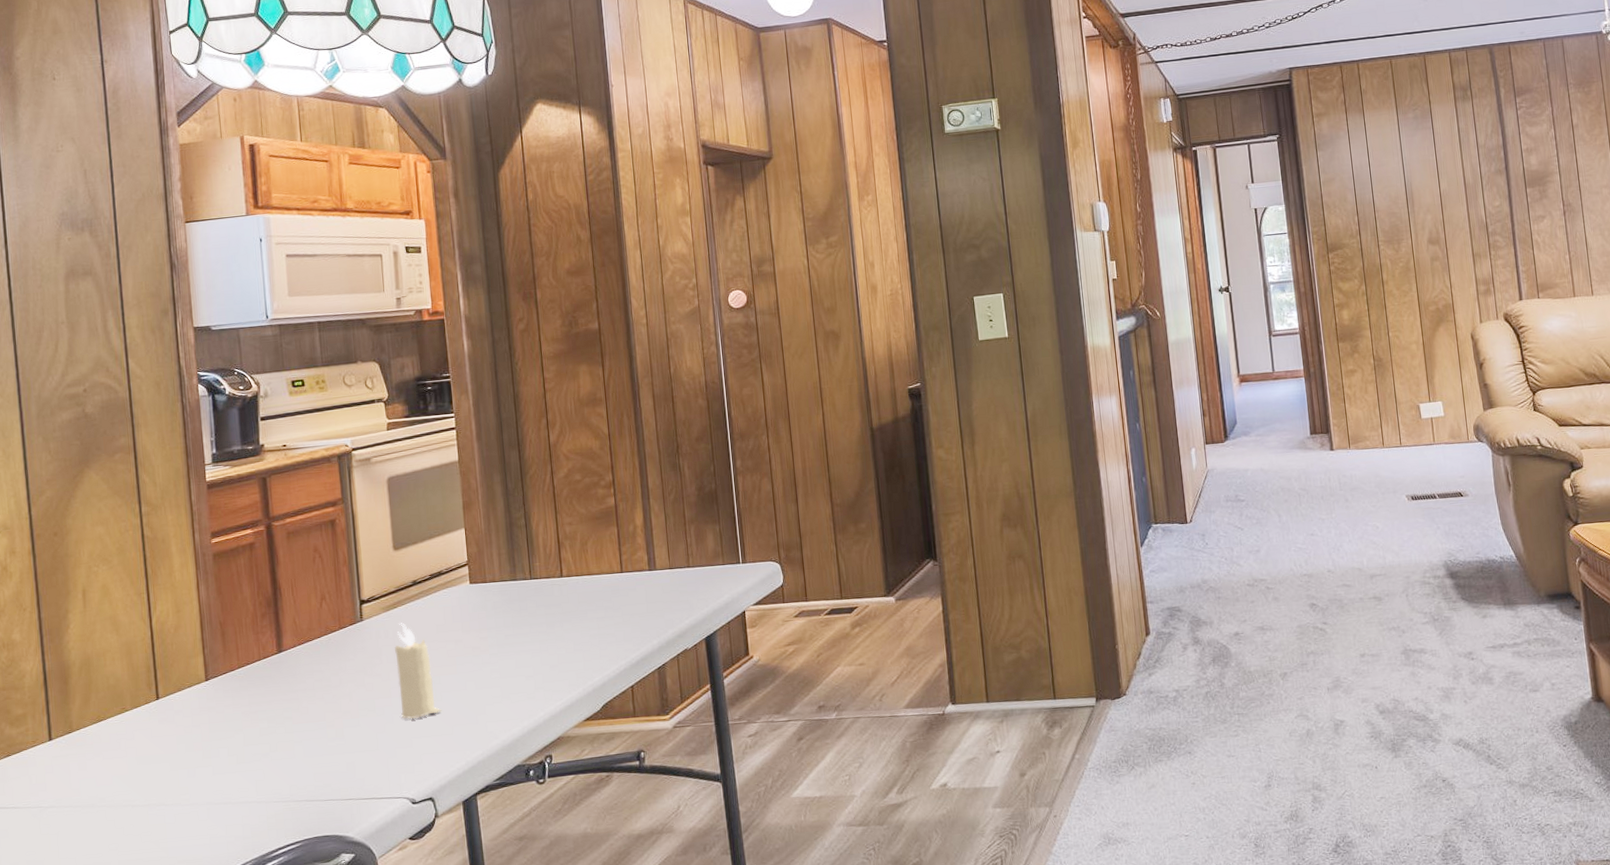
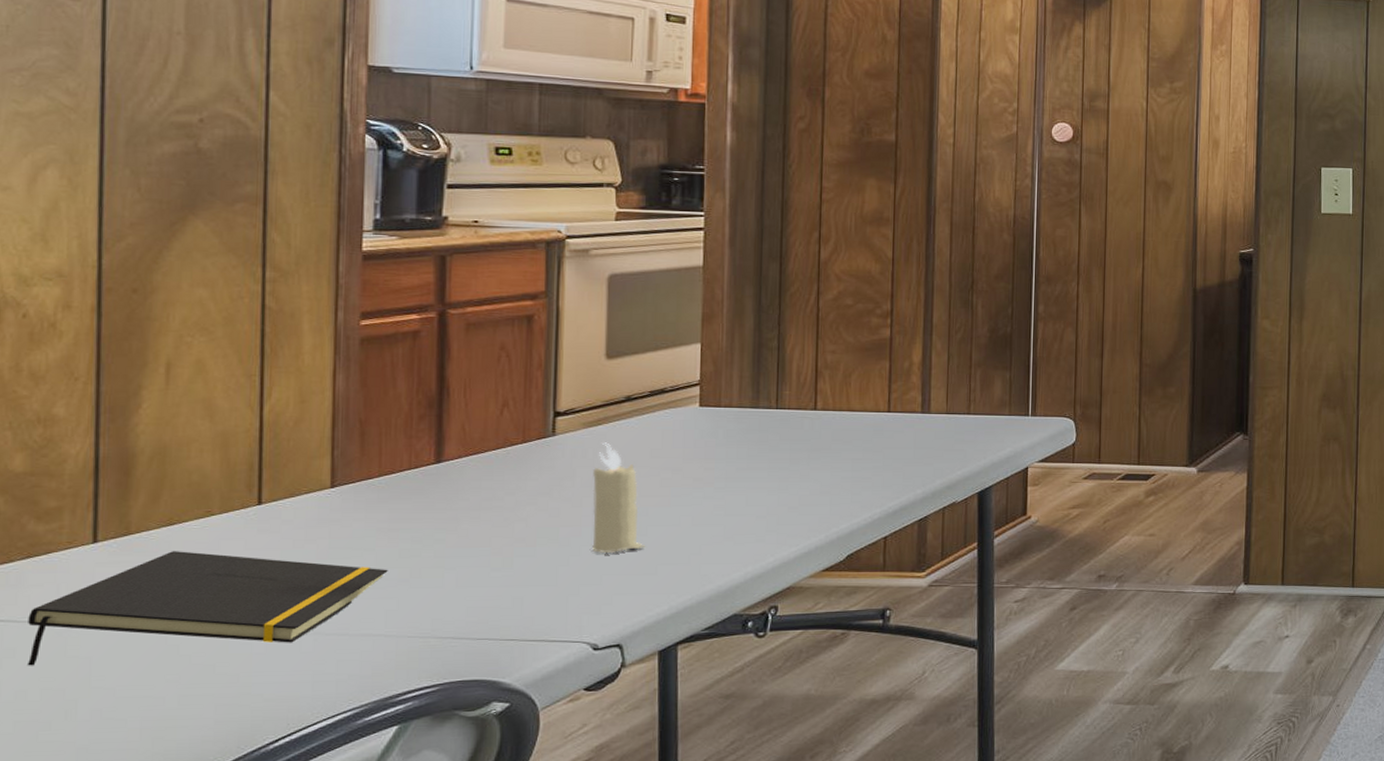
notepad: none [13,742,254,843] -> present [27,551,388,666]

